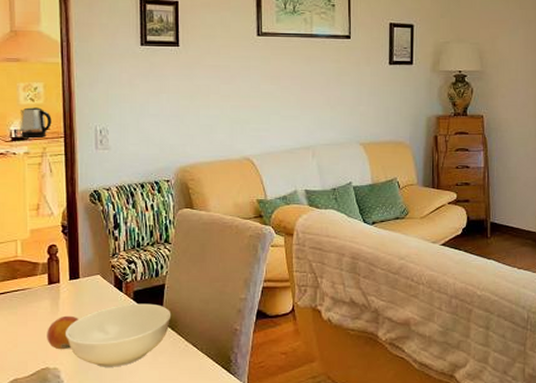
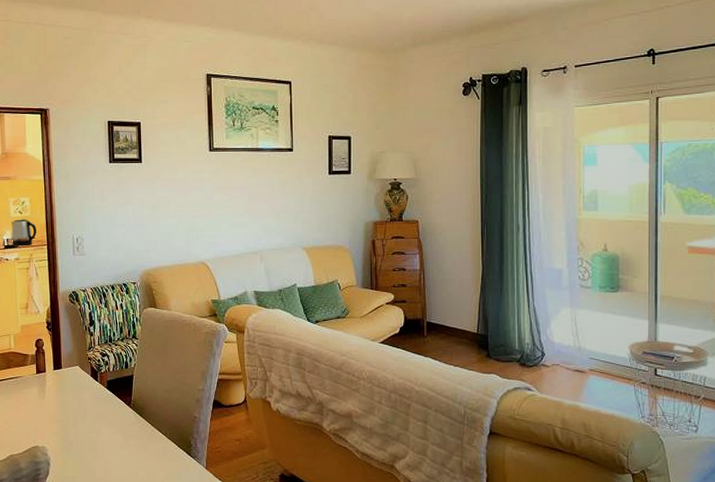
fruit: present [47,315,78,350] -> none [36,401,62,431]
bowl: present [66,303,172,367] -> none [51,391,139,448]

